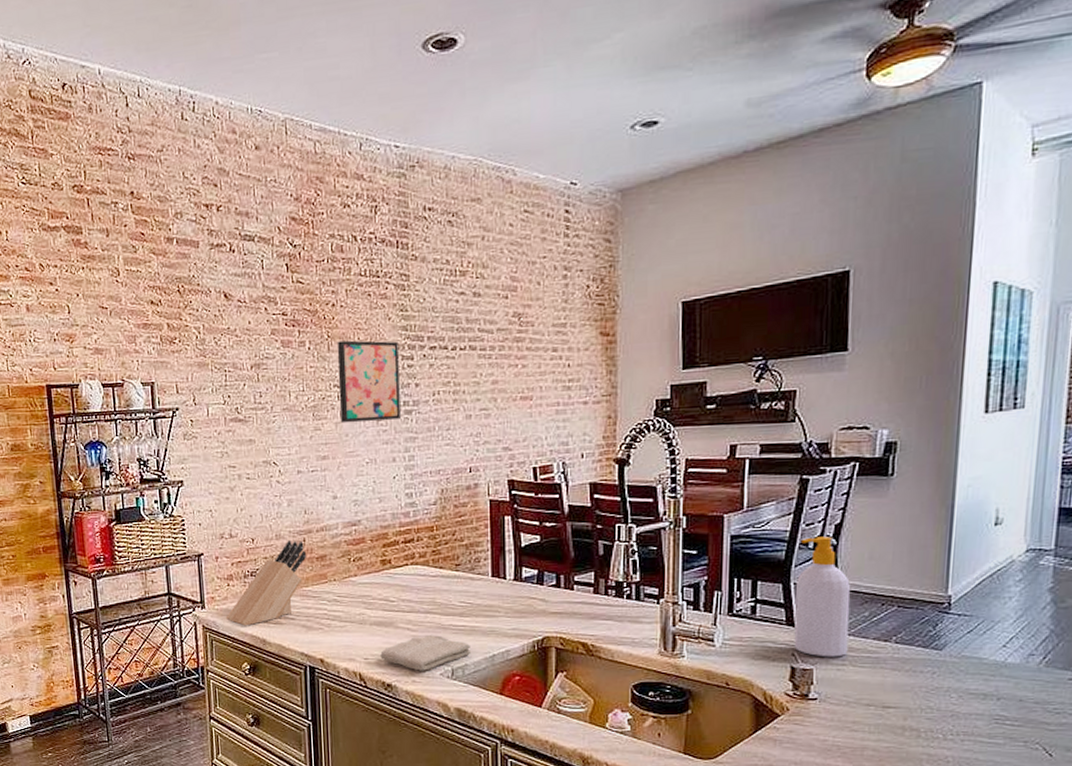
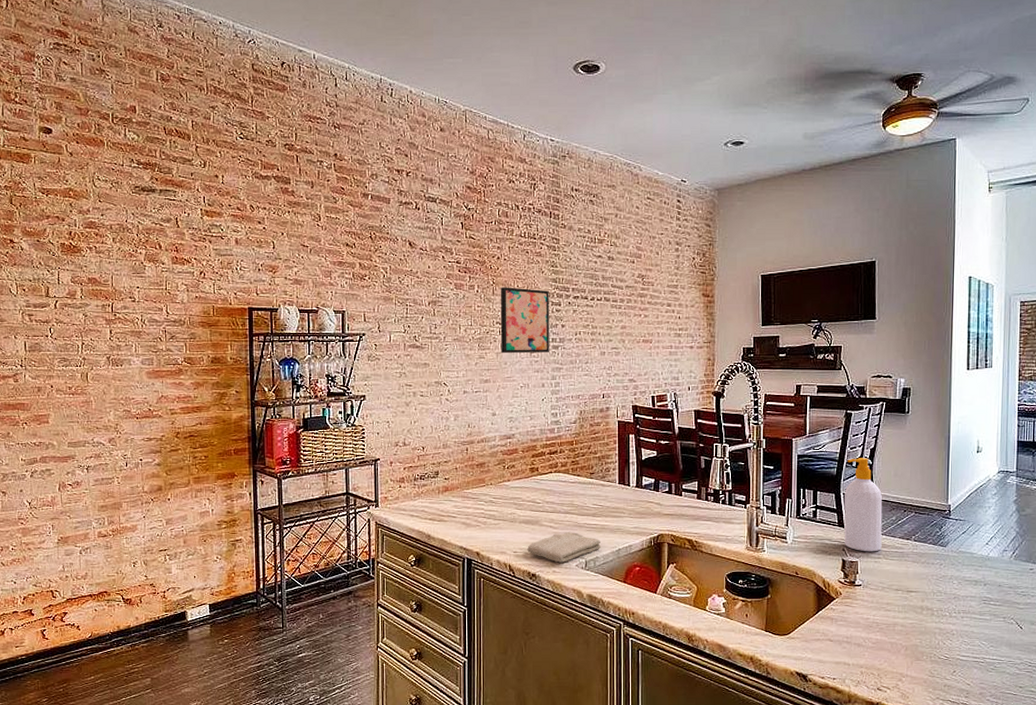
knife block: present [225,540,307,626] -> none [396,449,469,523]

